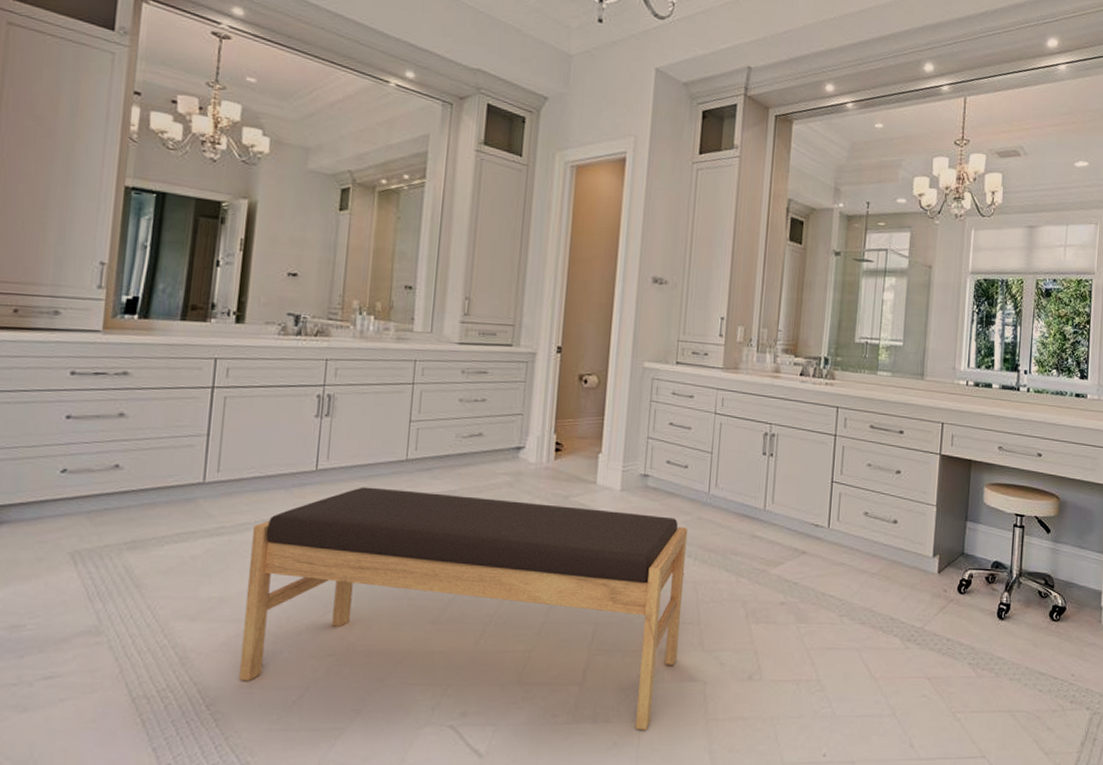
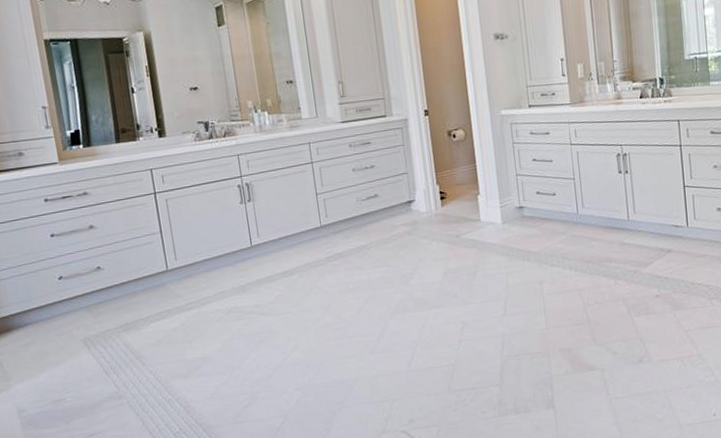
bench: present [238,487,688,730] -> none [214,239,576,419]

